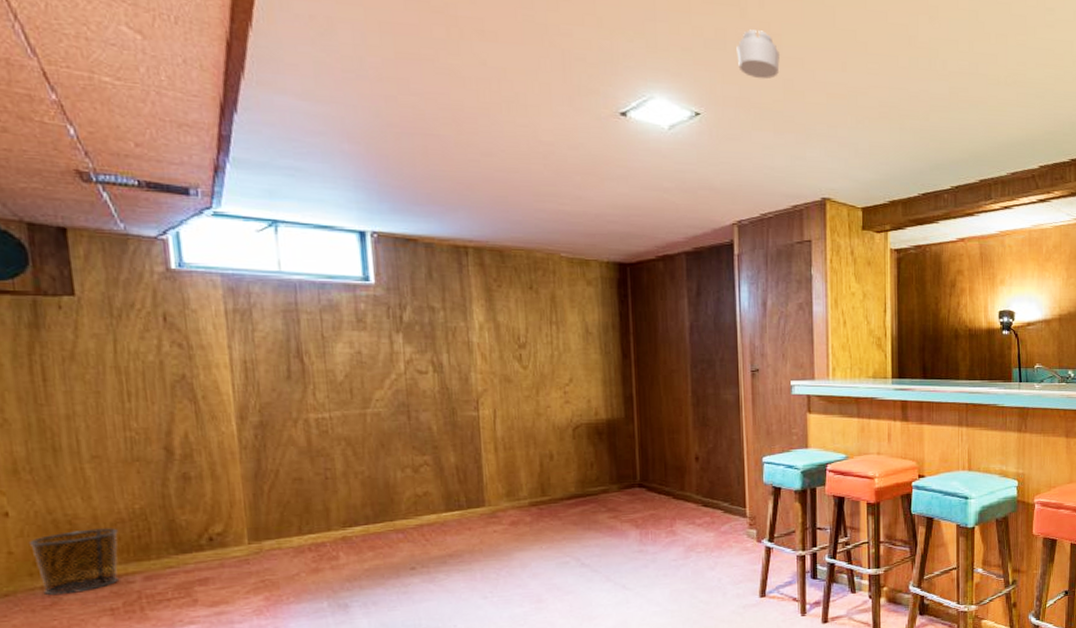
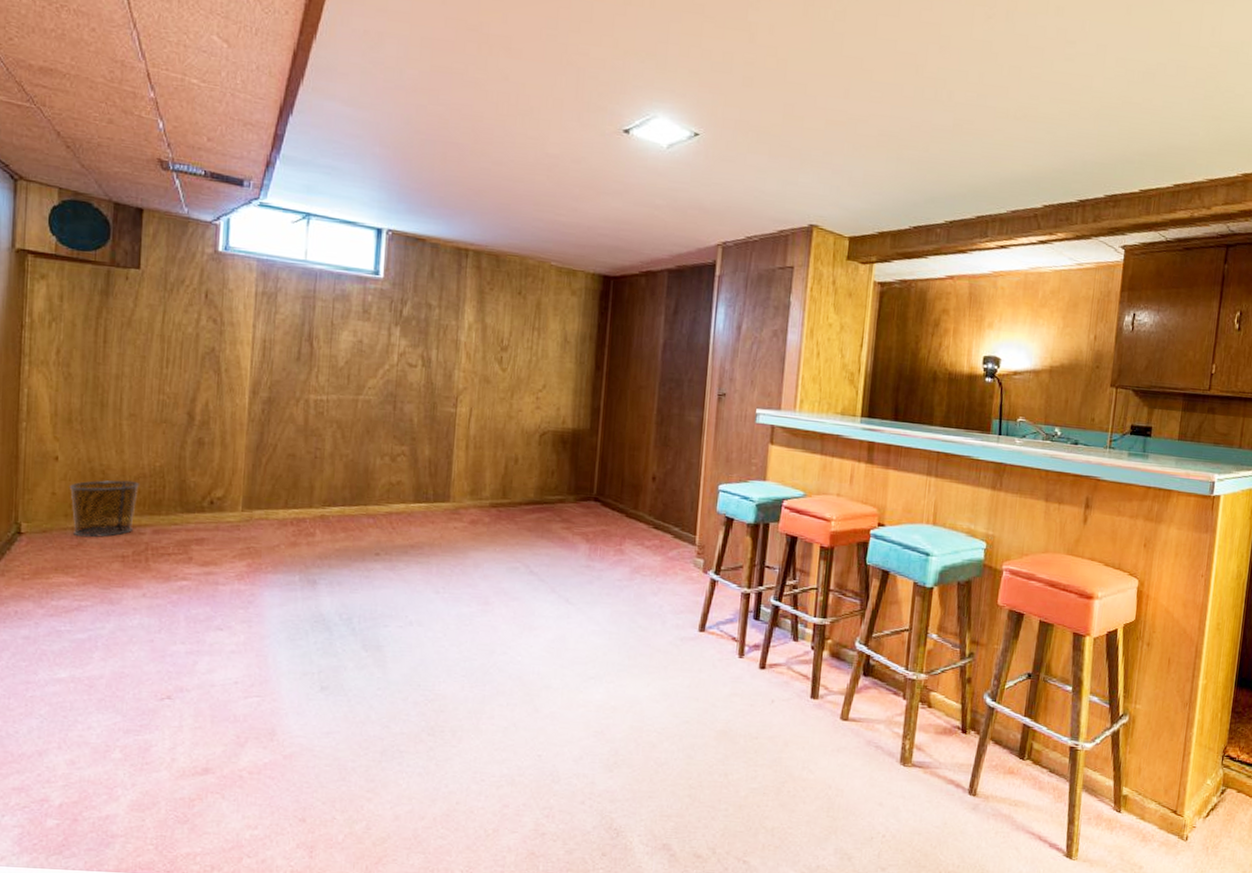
smoke detector: present [736,29,780,79] -> none [741,54,784,103]

